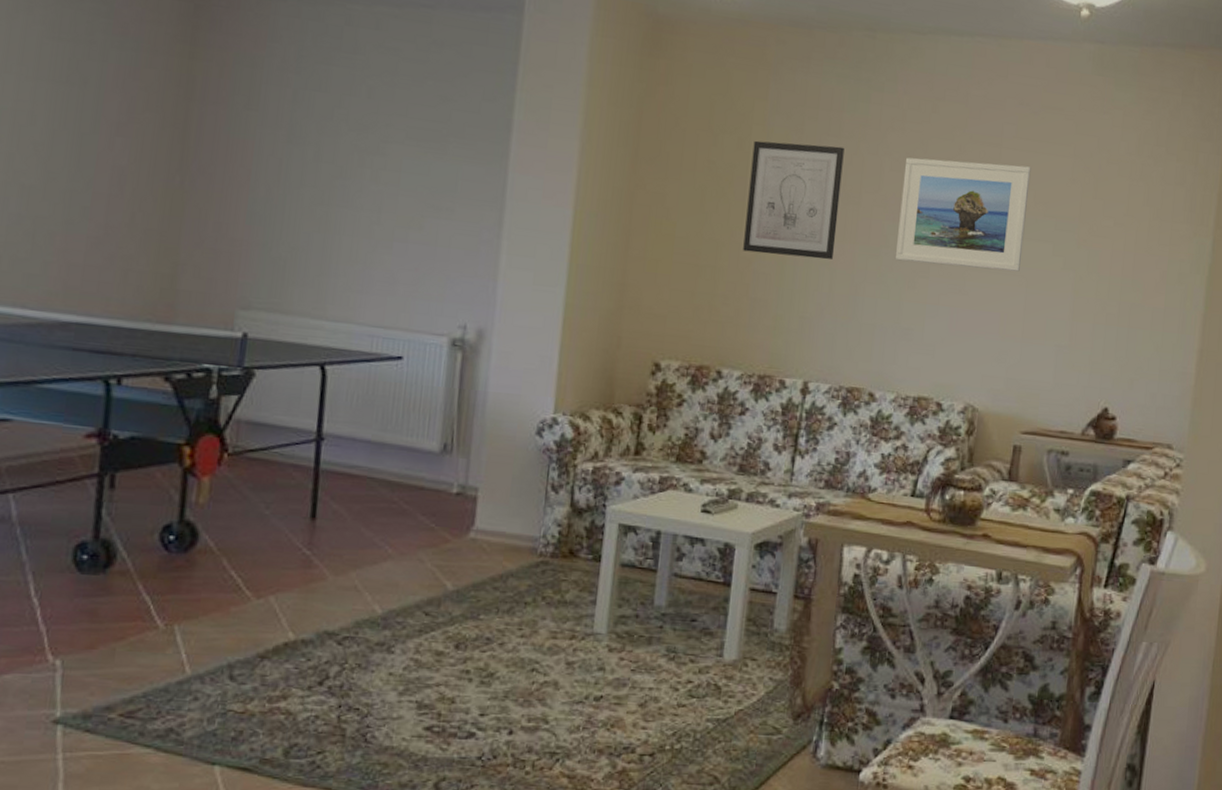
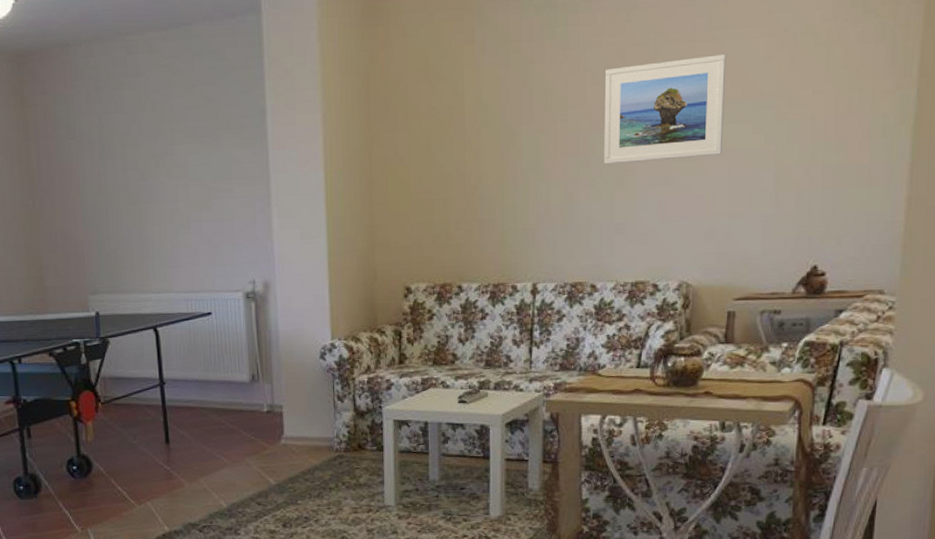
wall art: present [743,140,845,260] -> none [467,71,548,181]

